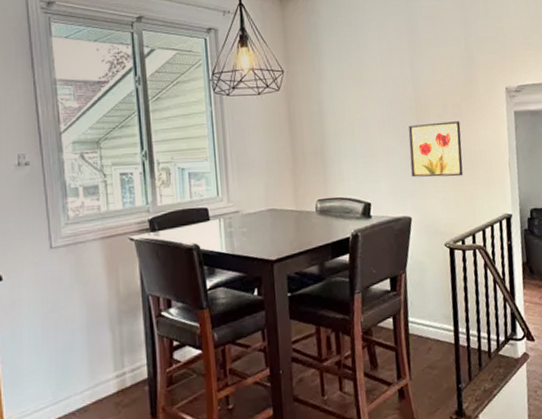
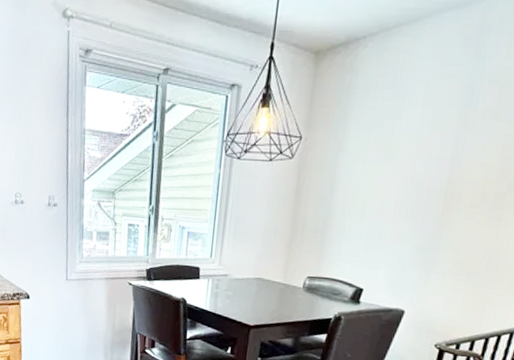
wall art: present [408,121,463,178] -> none [417,212,498,277]

